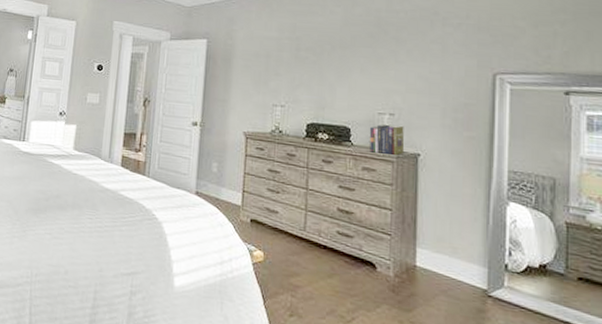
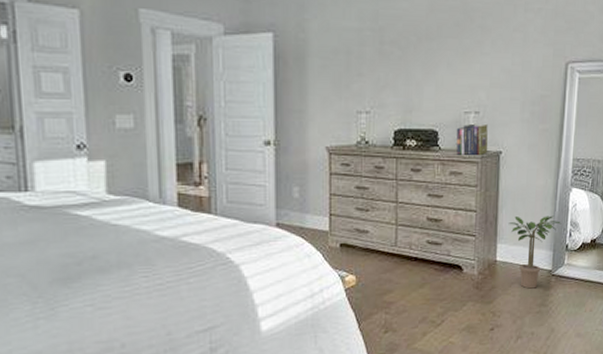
potted plant: none [429,222,497,307] -> present [508,215,561,289]

